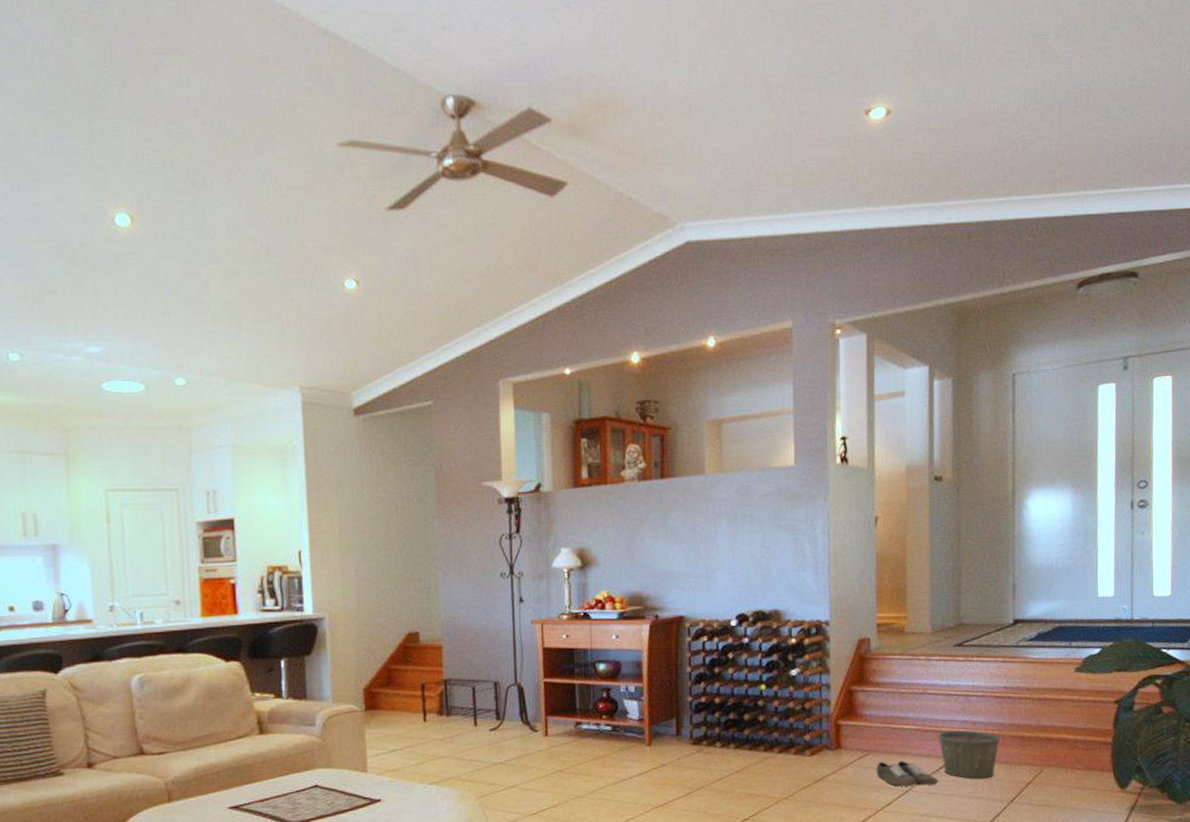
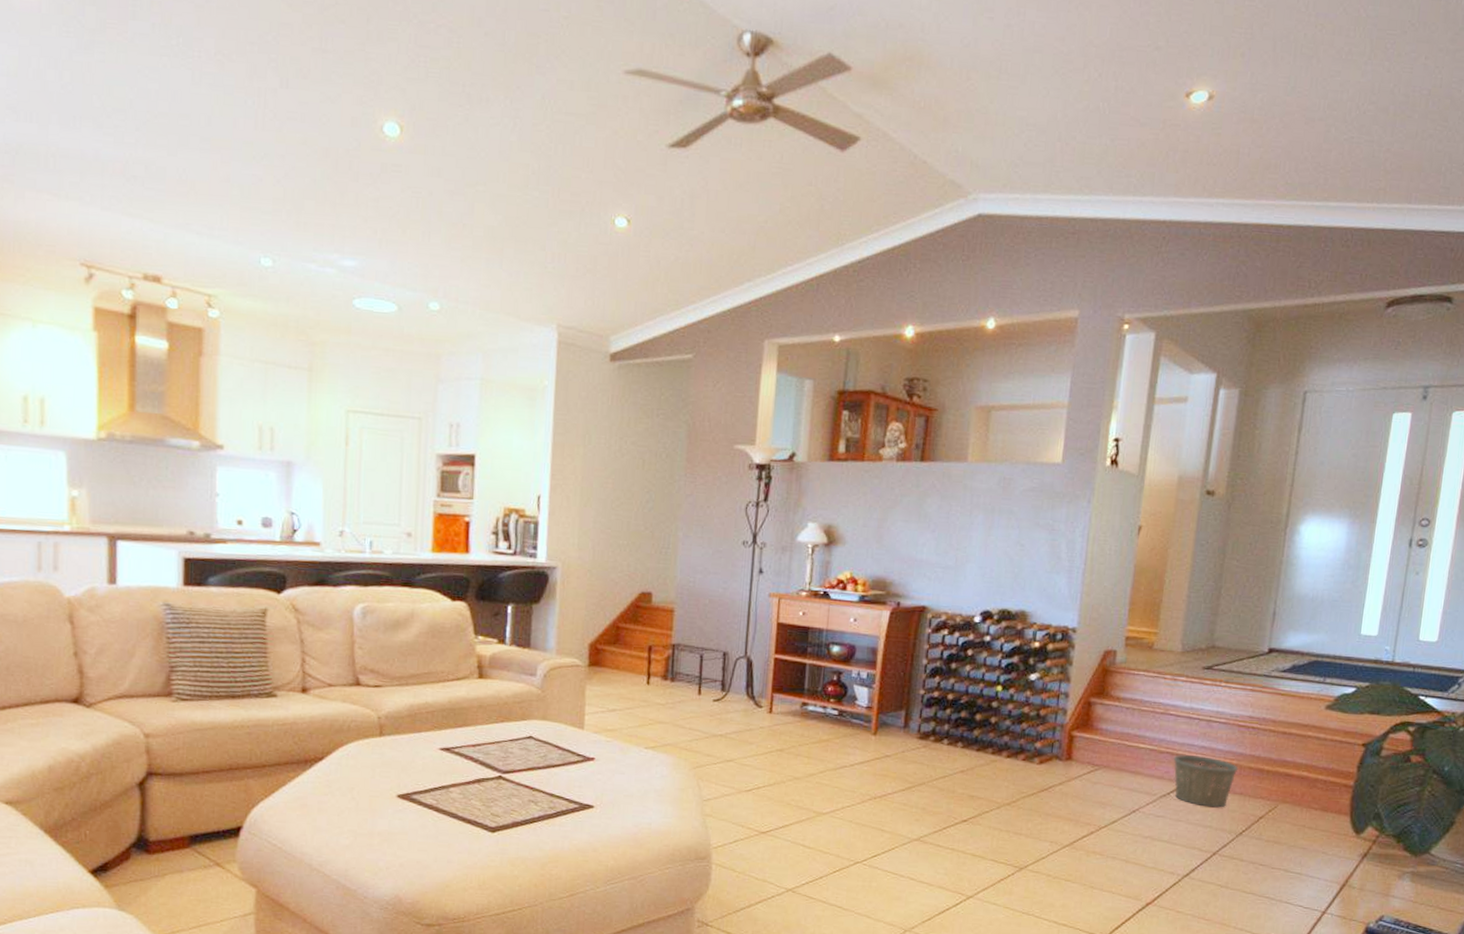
shoe: present [876,761,939,787] -> none [1104,779,1168,808]

